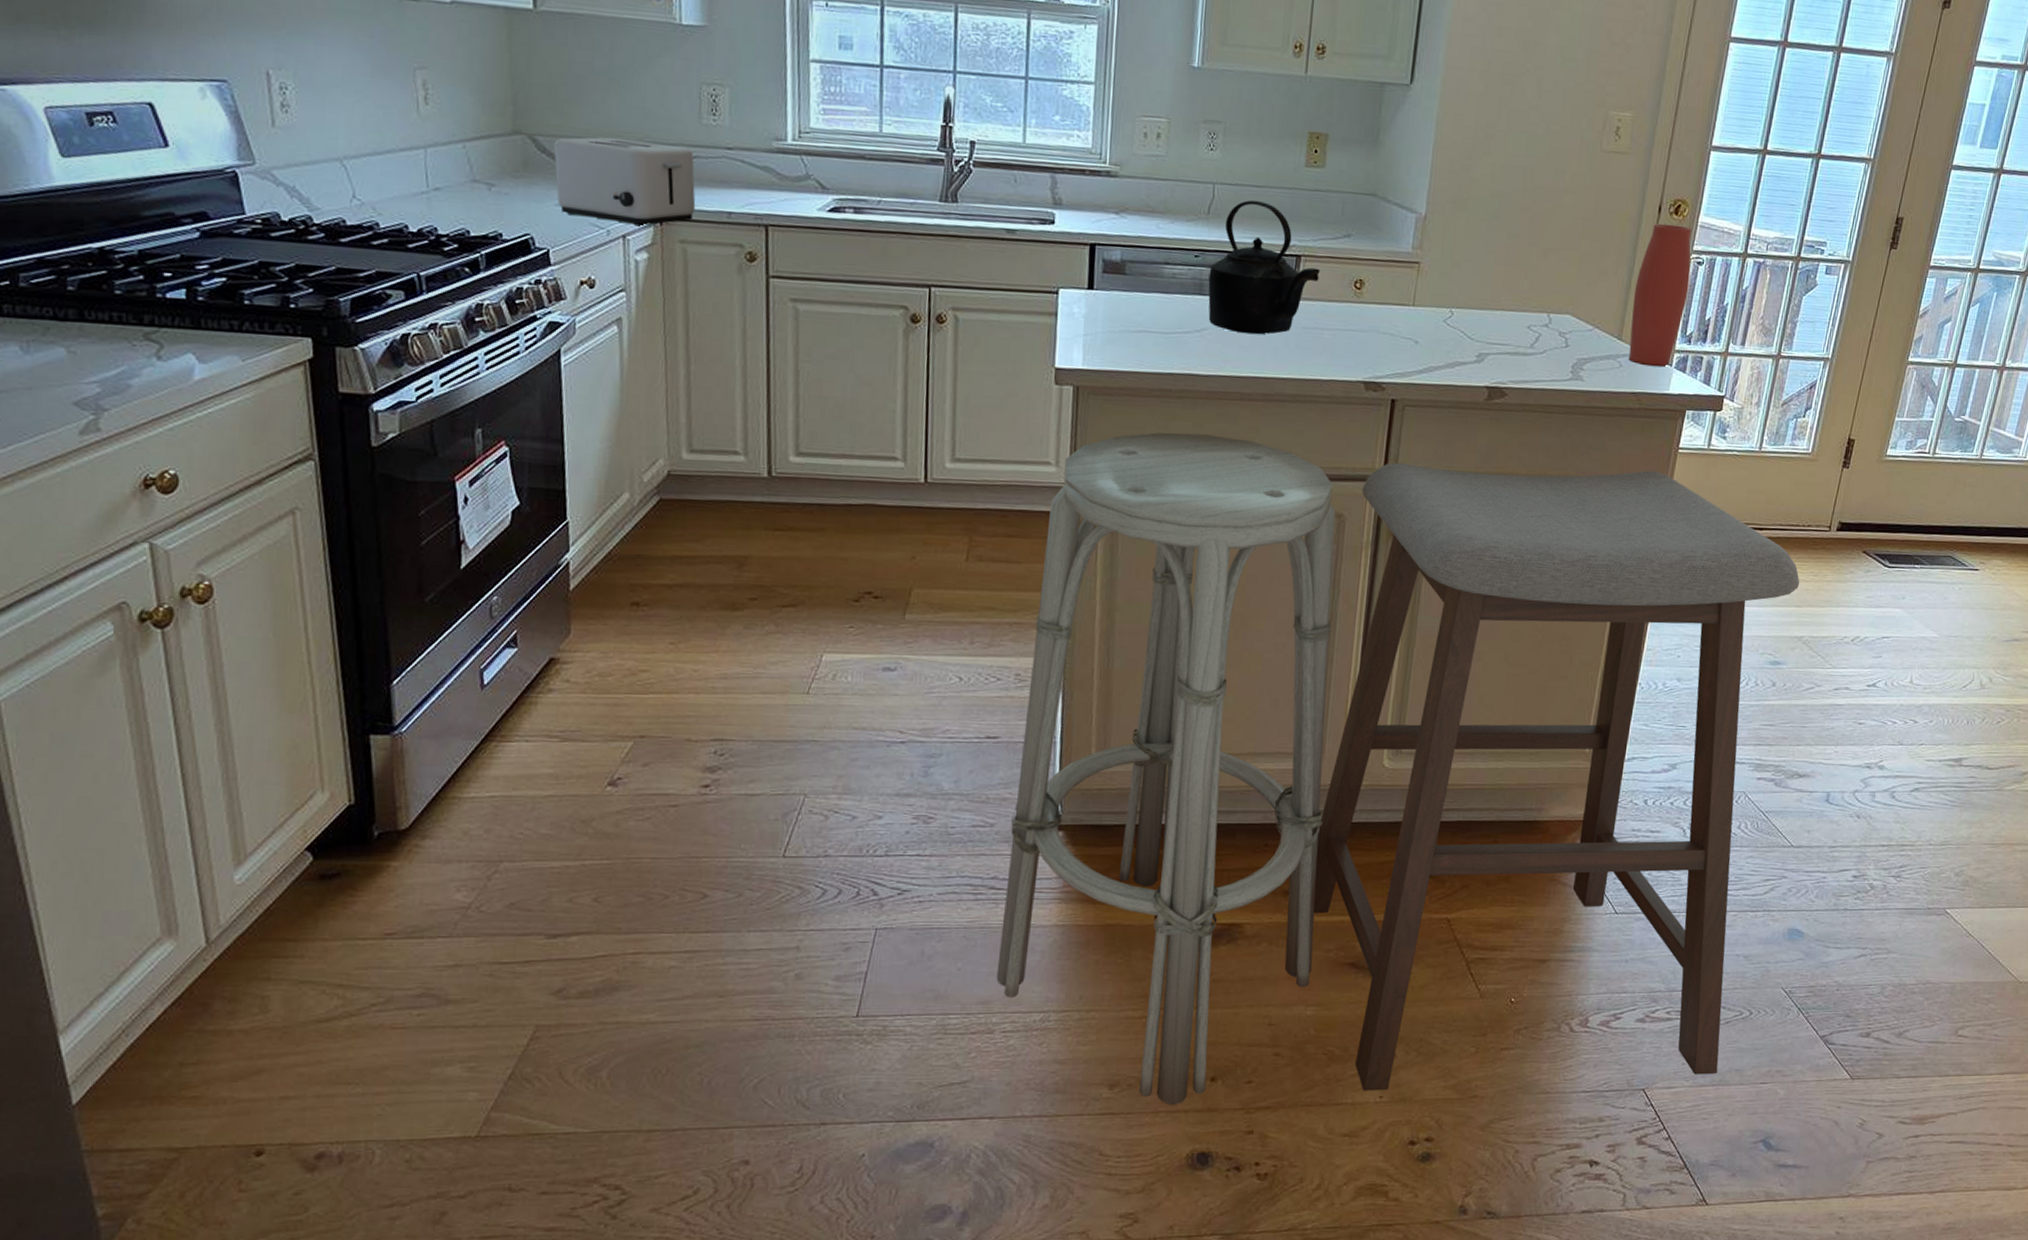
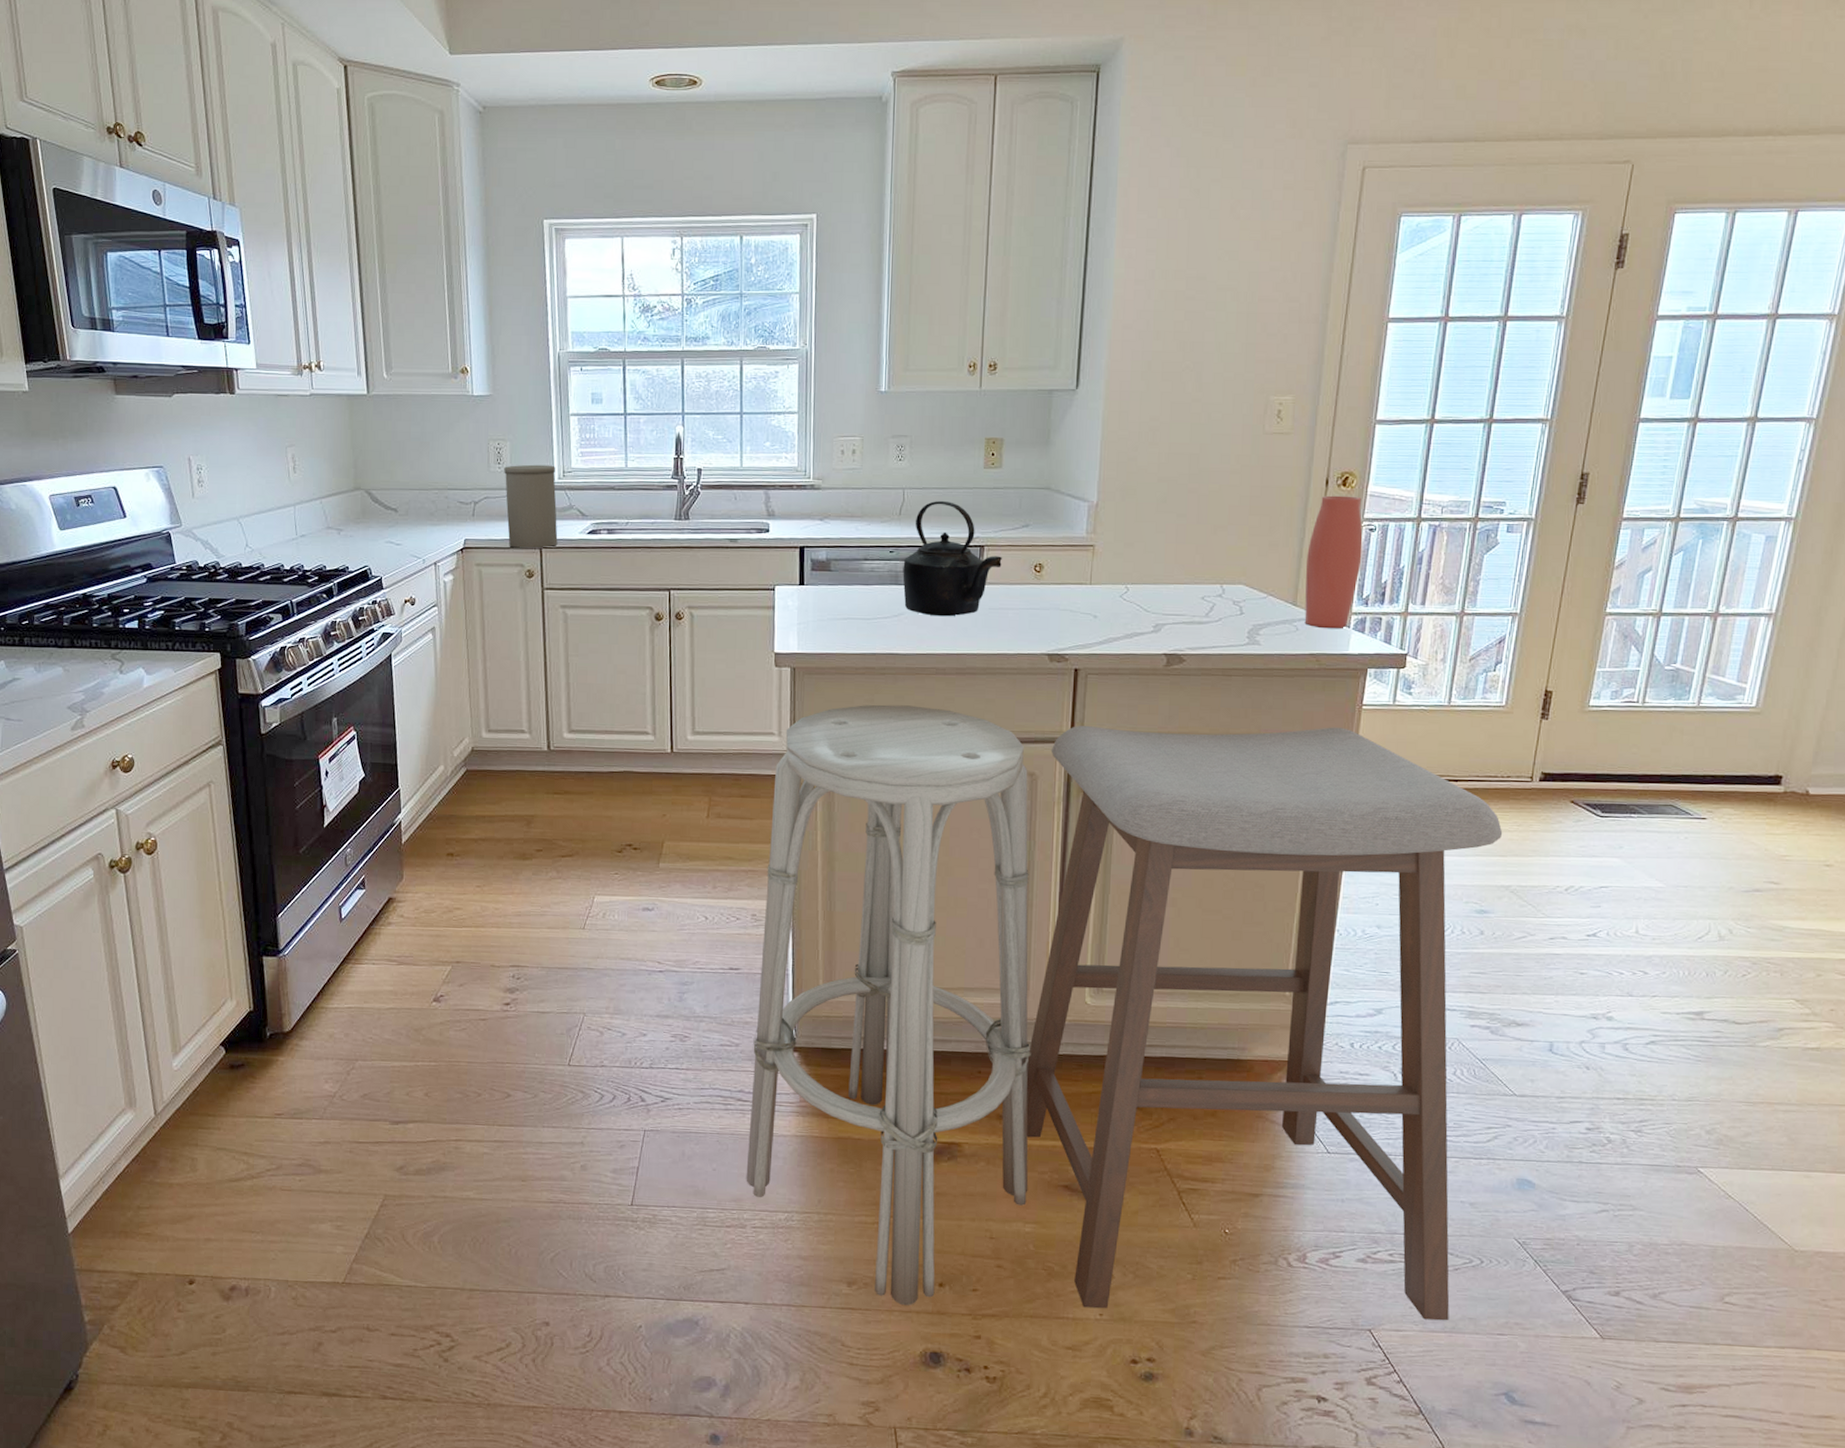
toaster: present [553,137,696,226] -> none [383,487,487,554]
canister: none [720,118,790,226] -> present [504,464,558,548]

